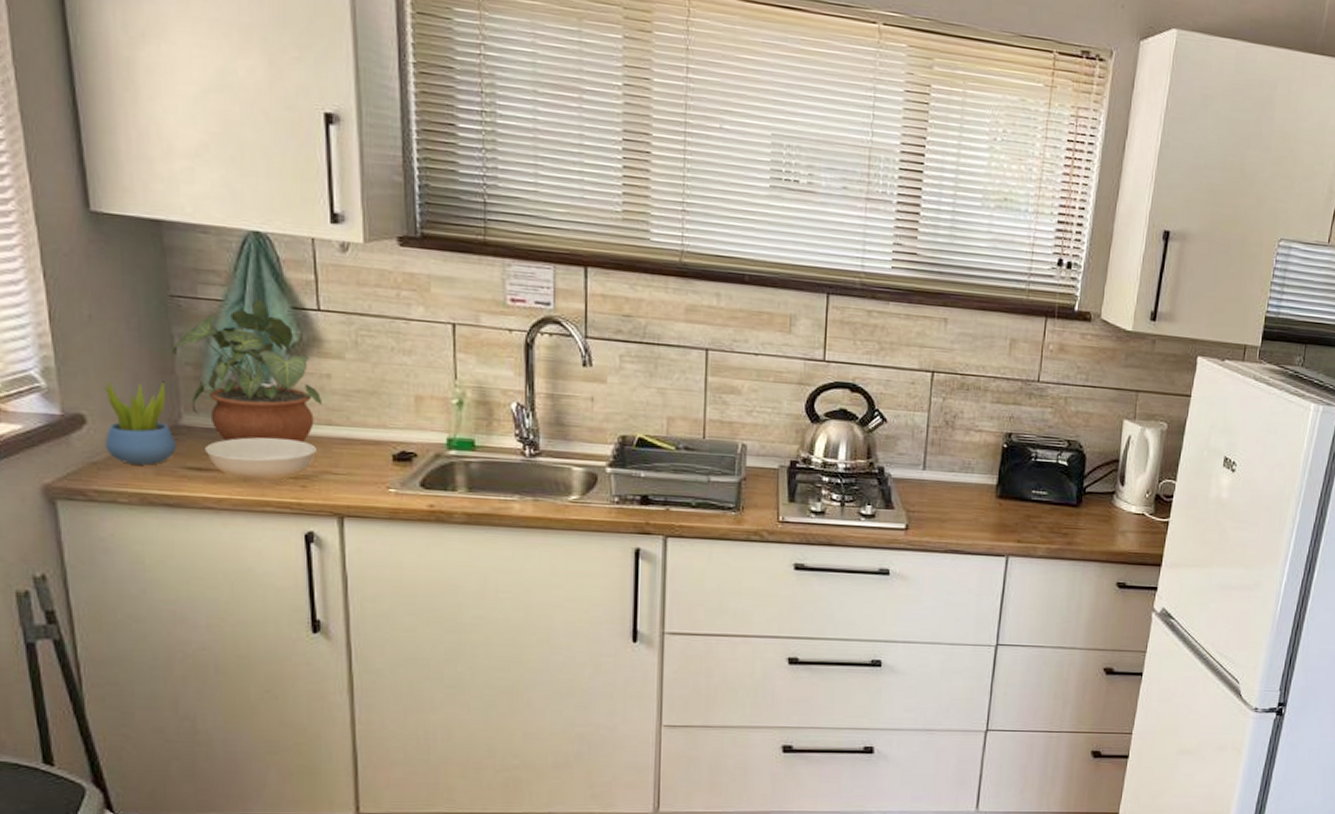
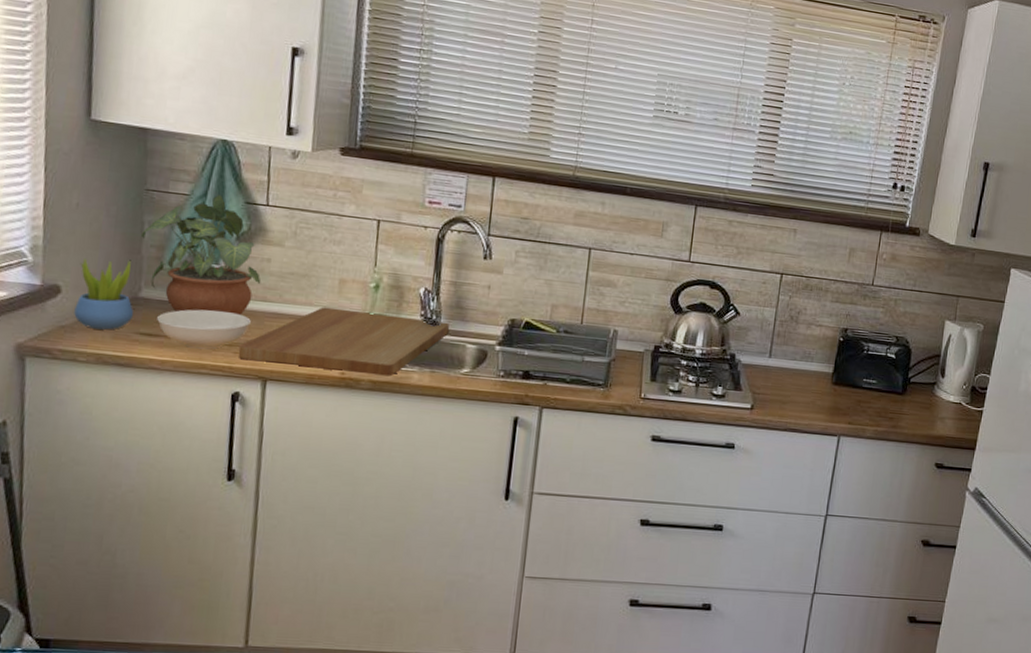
cutting board: none [306,429,550,508] -> present [238,307,449,377]

